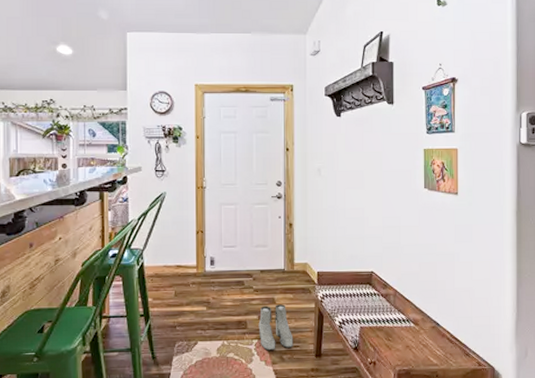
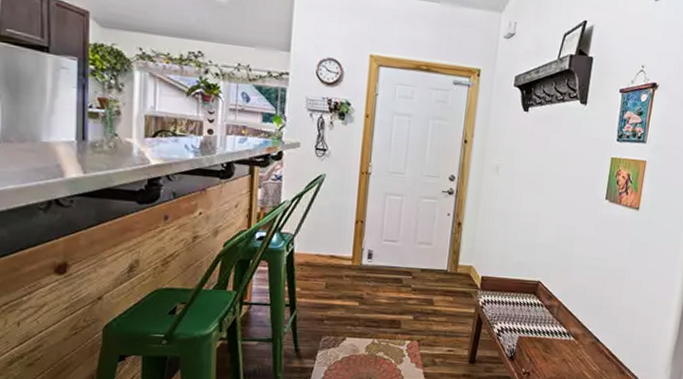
boots: present [258,304,294,351] -> none [412,306,449,353]

